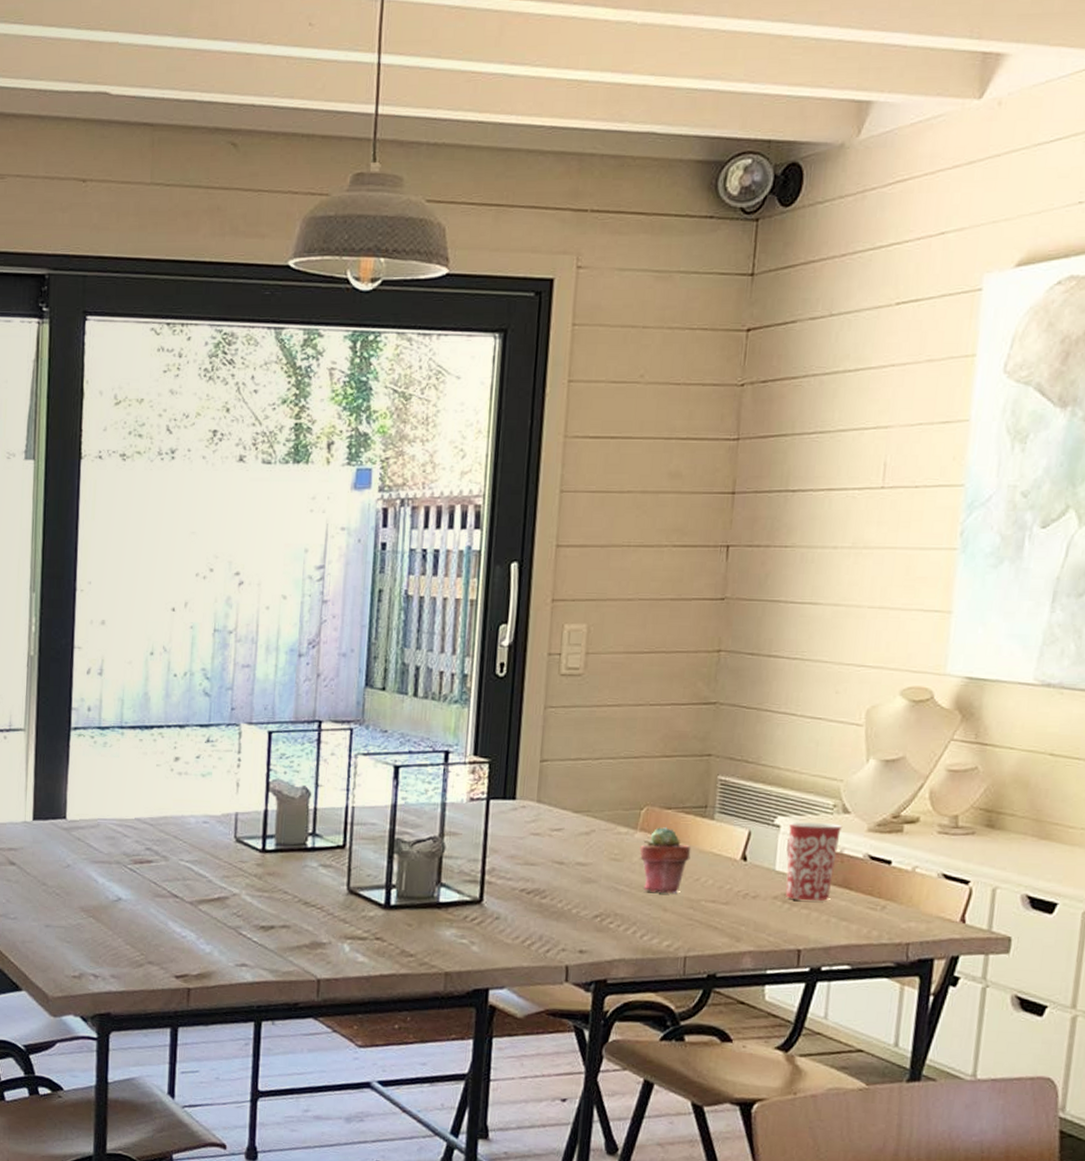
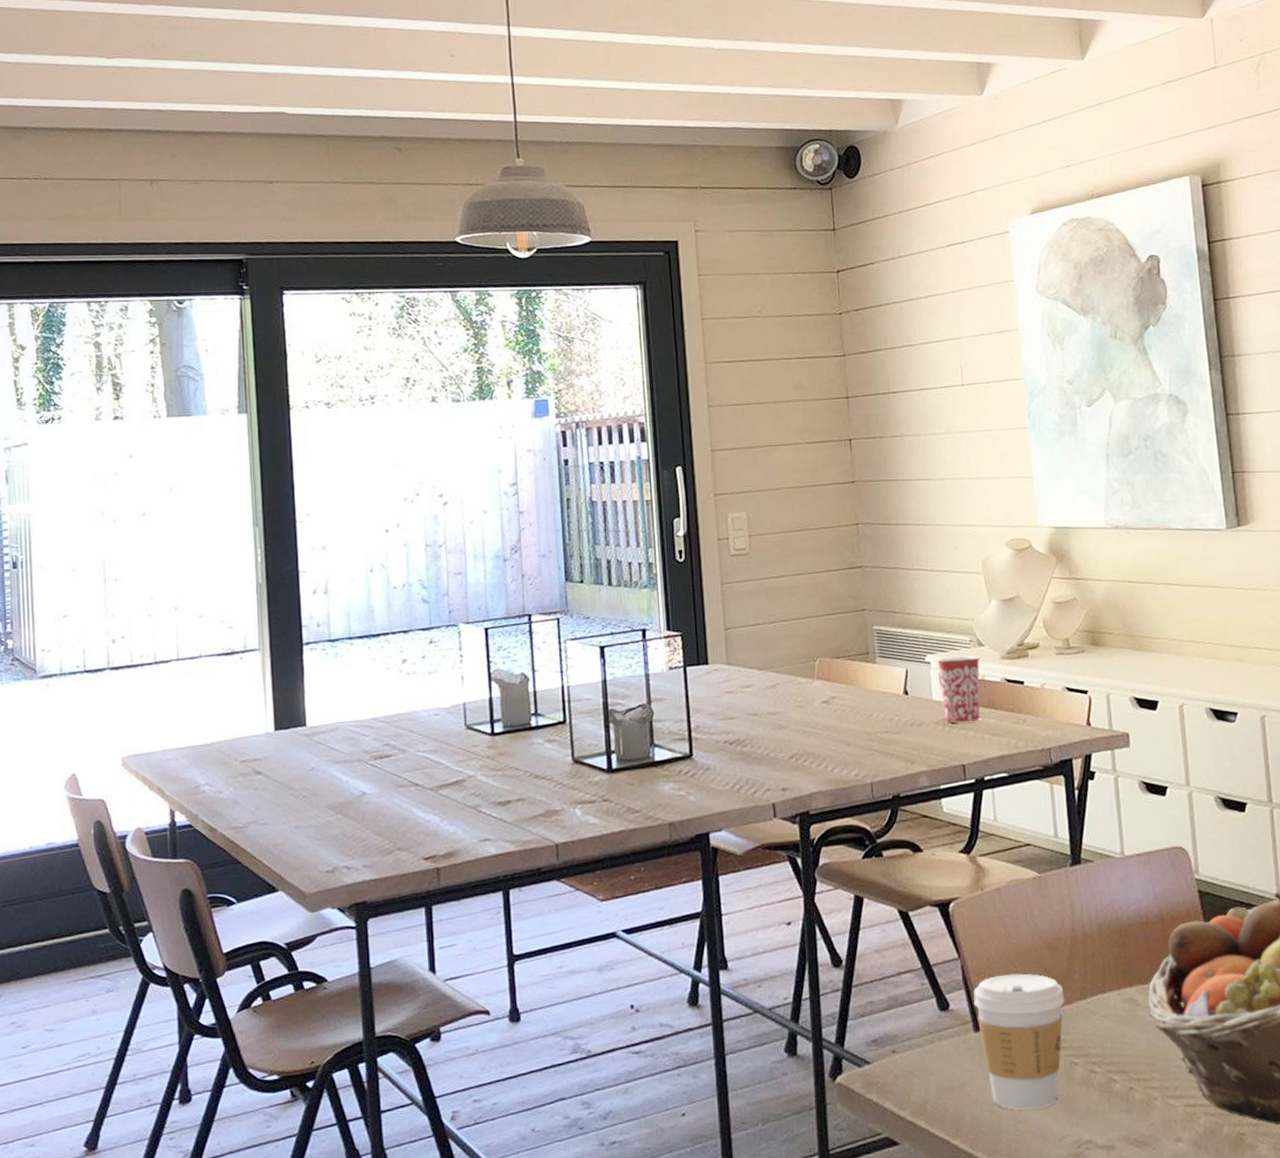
potted succulent: present [639,826,692,893] -> none [819,673,862,731]

